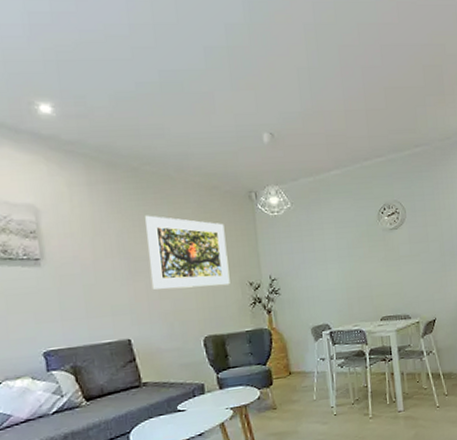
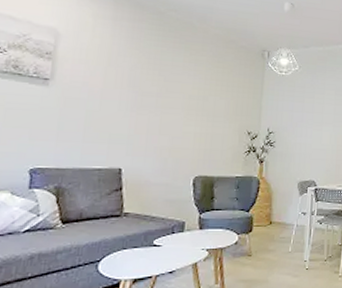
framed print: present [145,215,230,290] -> none [153,55,234,131]

